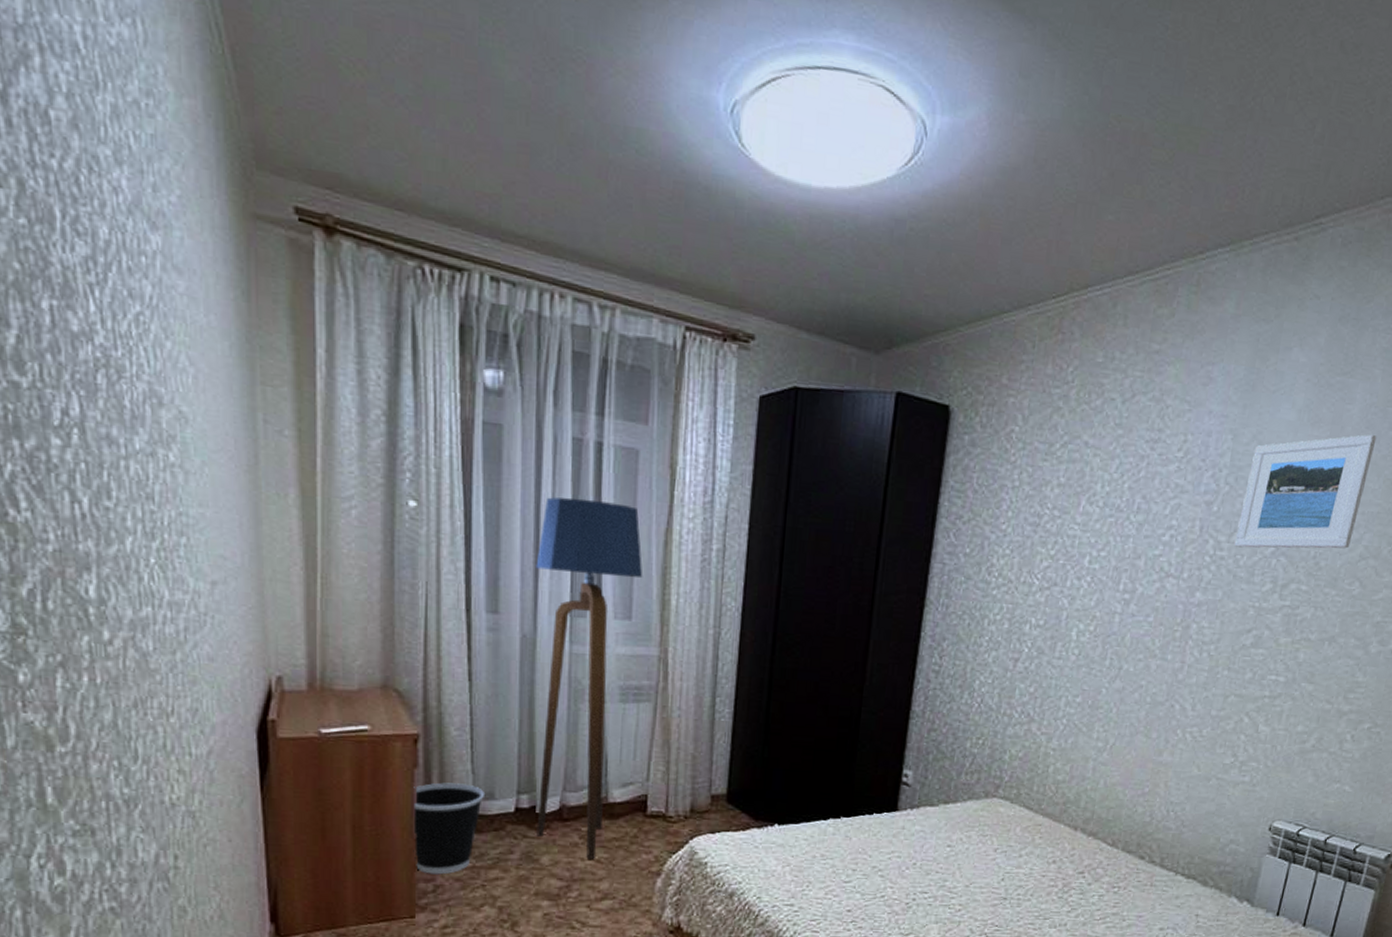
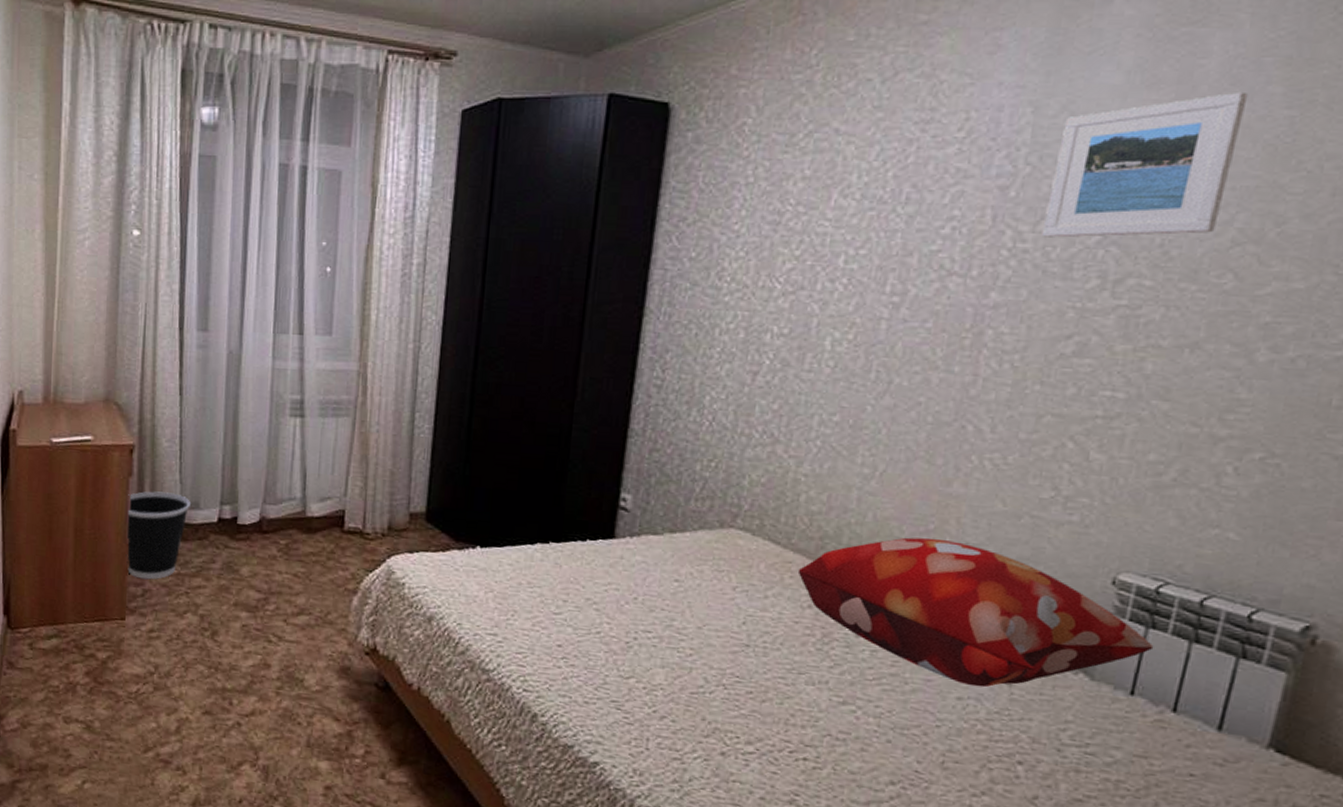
floor lamp: present [536,497,643,859] -> none [237,220,344,573]
decorative pillow: none [1045,799,1294,919] -> present [797,537,1154,688]

